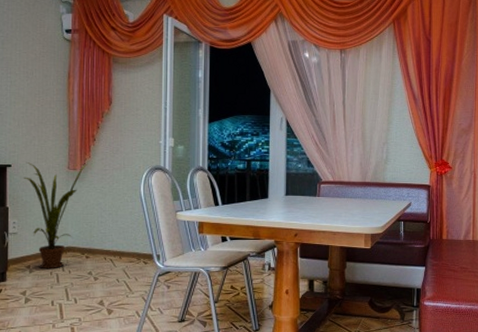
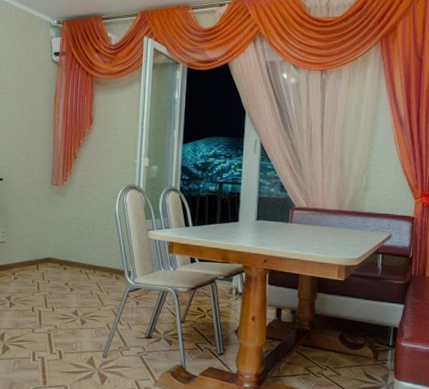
house plant: present [23,162,88,269] -> none [12,177,69,278]

